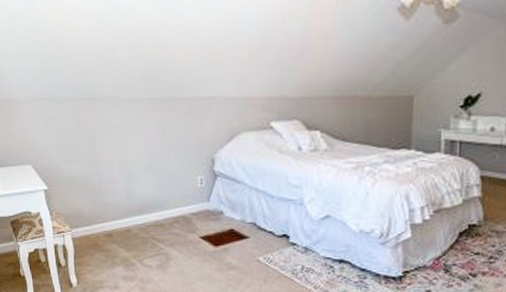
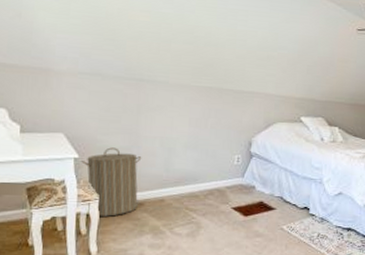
laundry hamper: none [50,176,106,248] -> present [81,147,142,217]

